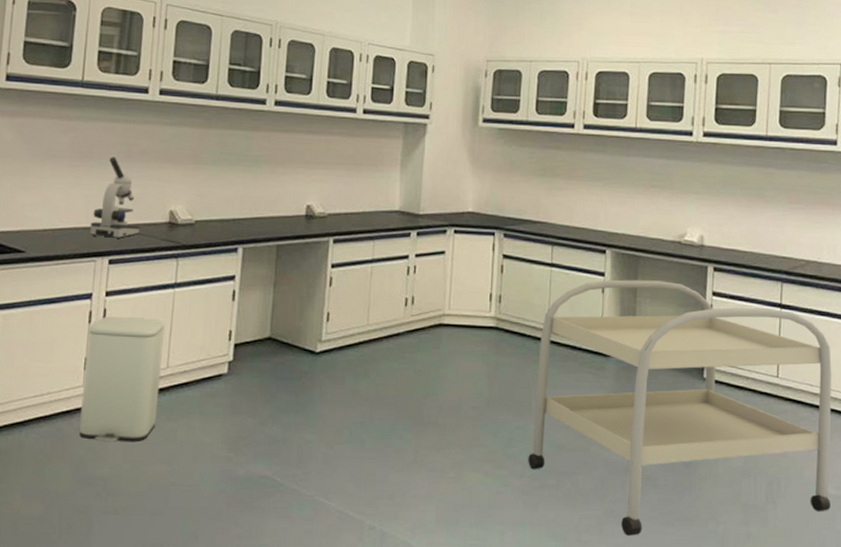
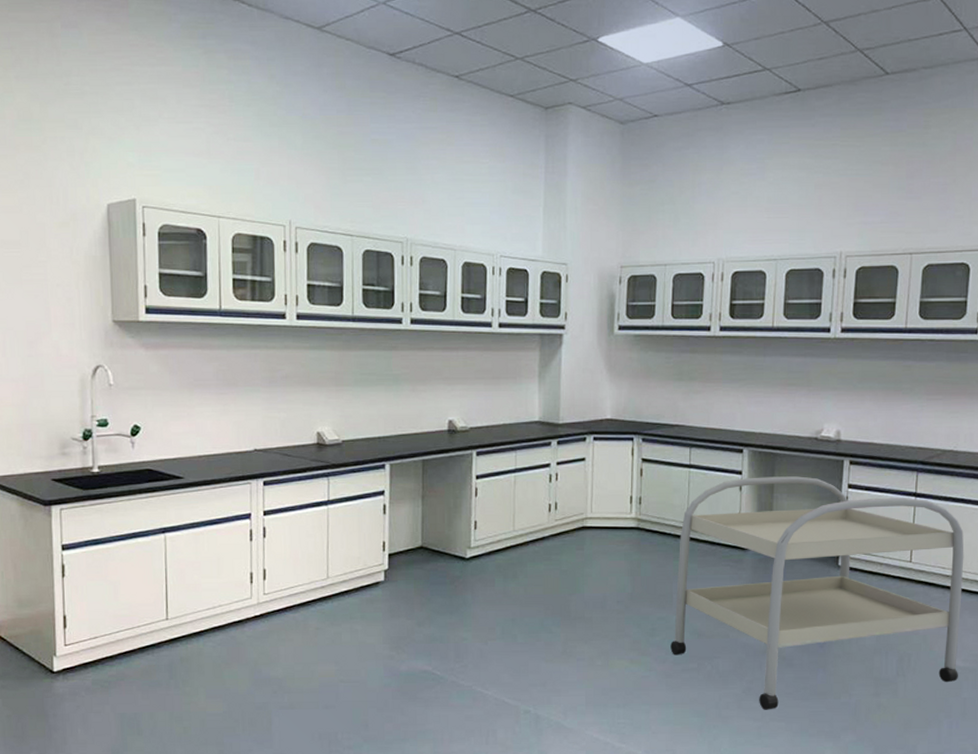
pedal bin: present [78,316,165,442] -> none [250,533,322,647]
microscope: present [89,157,140,239] -> none [242,383,290,462]

